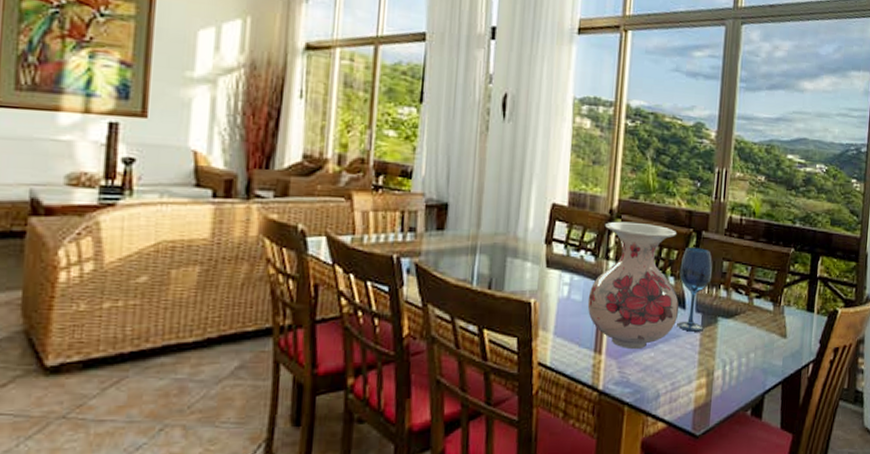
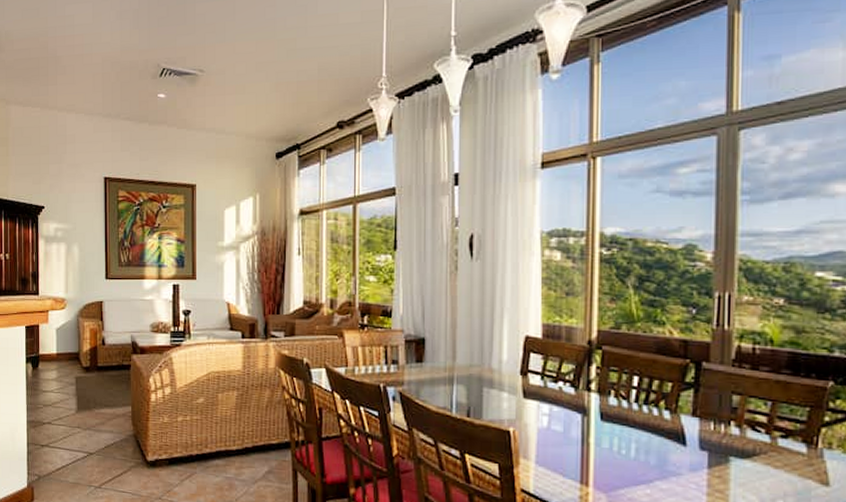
vase: present [587,221,679,350] -> none [569,352,678,485]
wineglass: present [677,246,712,332] -> none [676,378,718,471]

